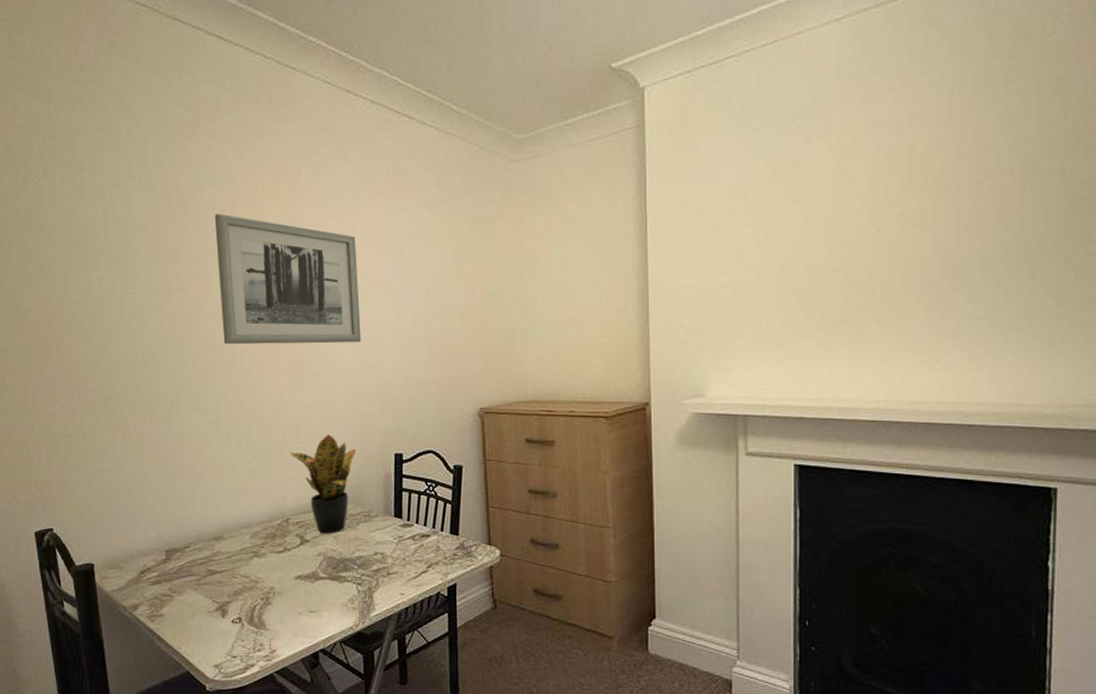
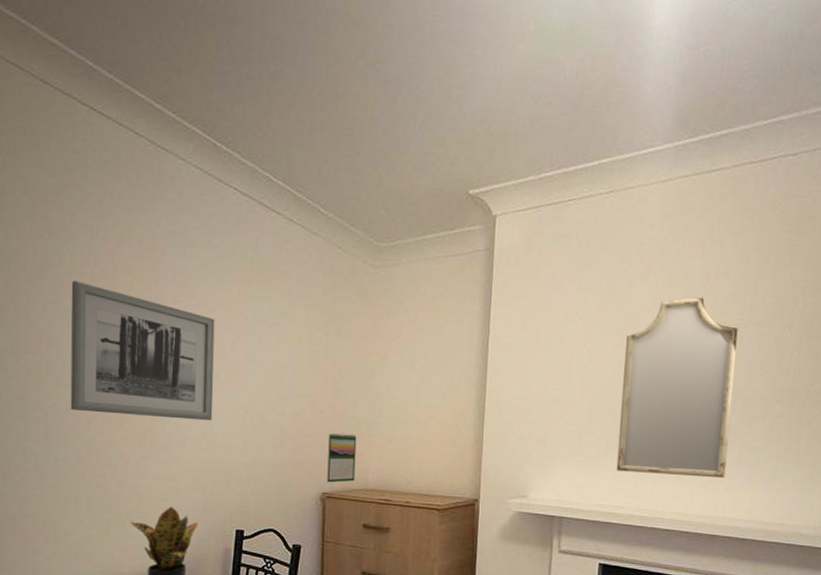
calendar: none [481,343,513,397] -> present [327,432,357,483]
home mirror: none [806,147,944,358] -> present [616,297,738,479]

